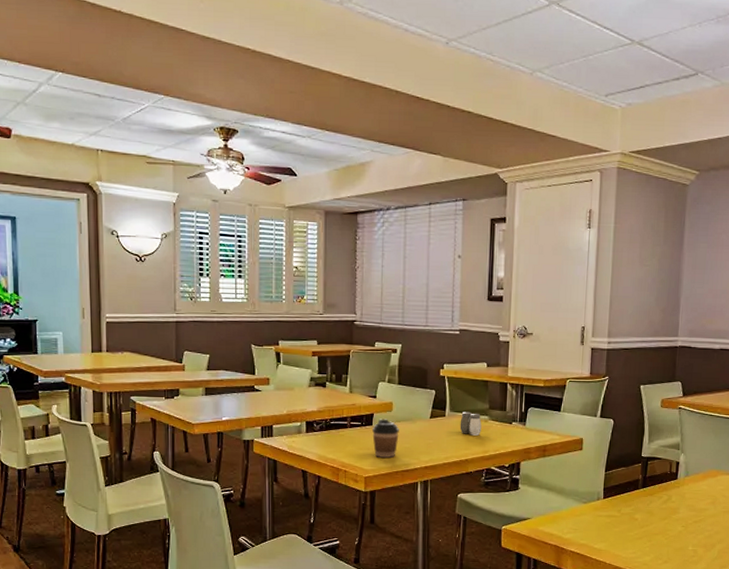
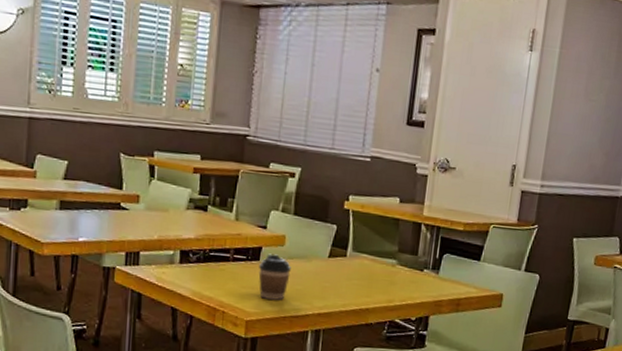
salt and pepper shaker: present [460,411,482,436] -> none [362,252,389,282]

